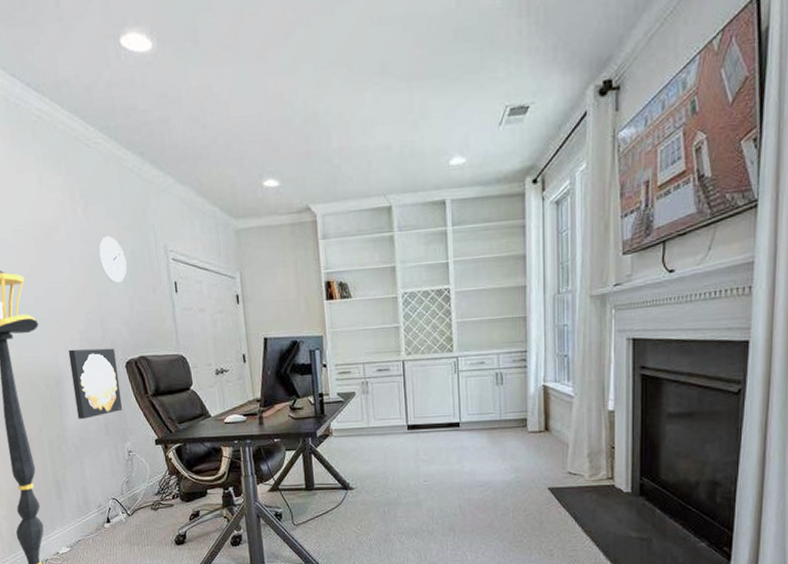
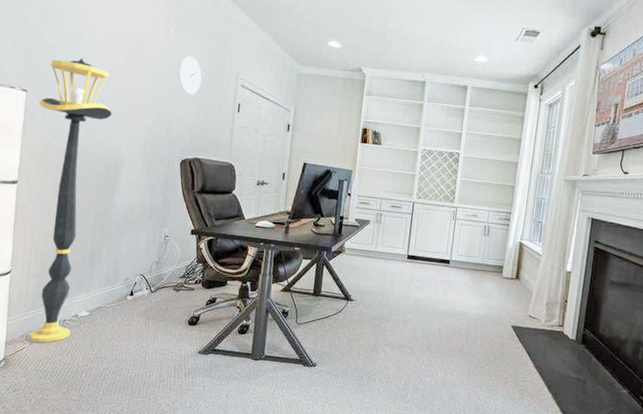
wall art: present [68,348,123,419] -> none [126,140,174,202]

